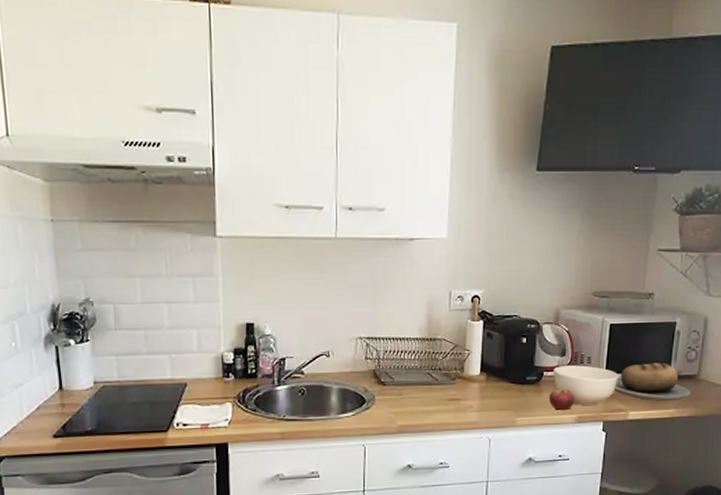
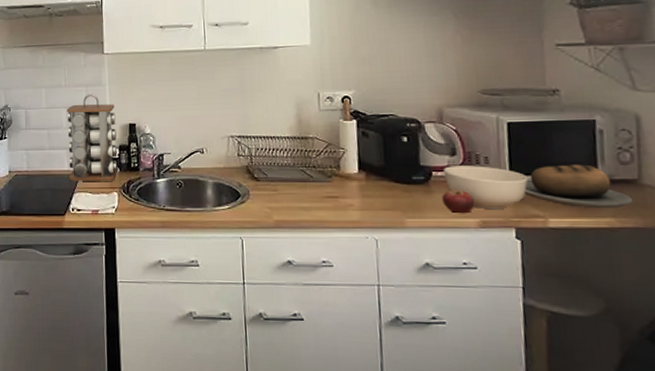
spice rack: none [168,286,233,393] -> present [66,94,118,182]

